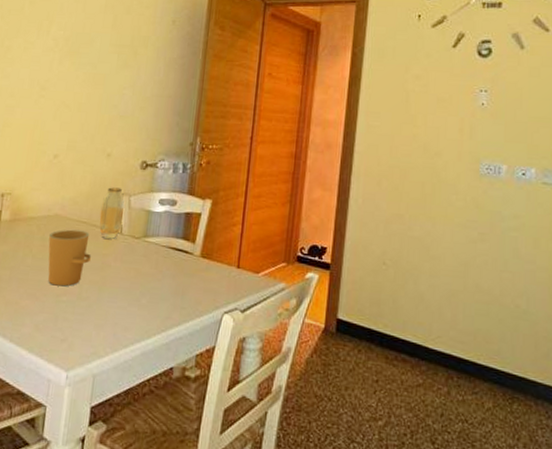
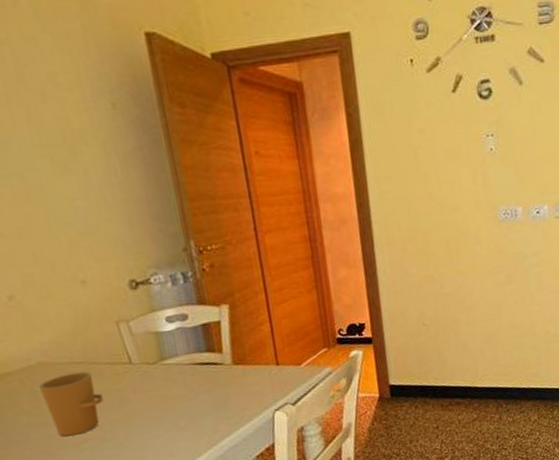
vase: present [99,187,125,239] -> none [94,315,129,374]

